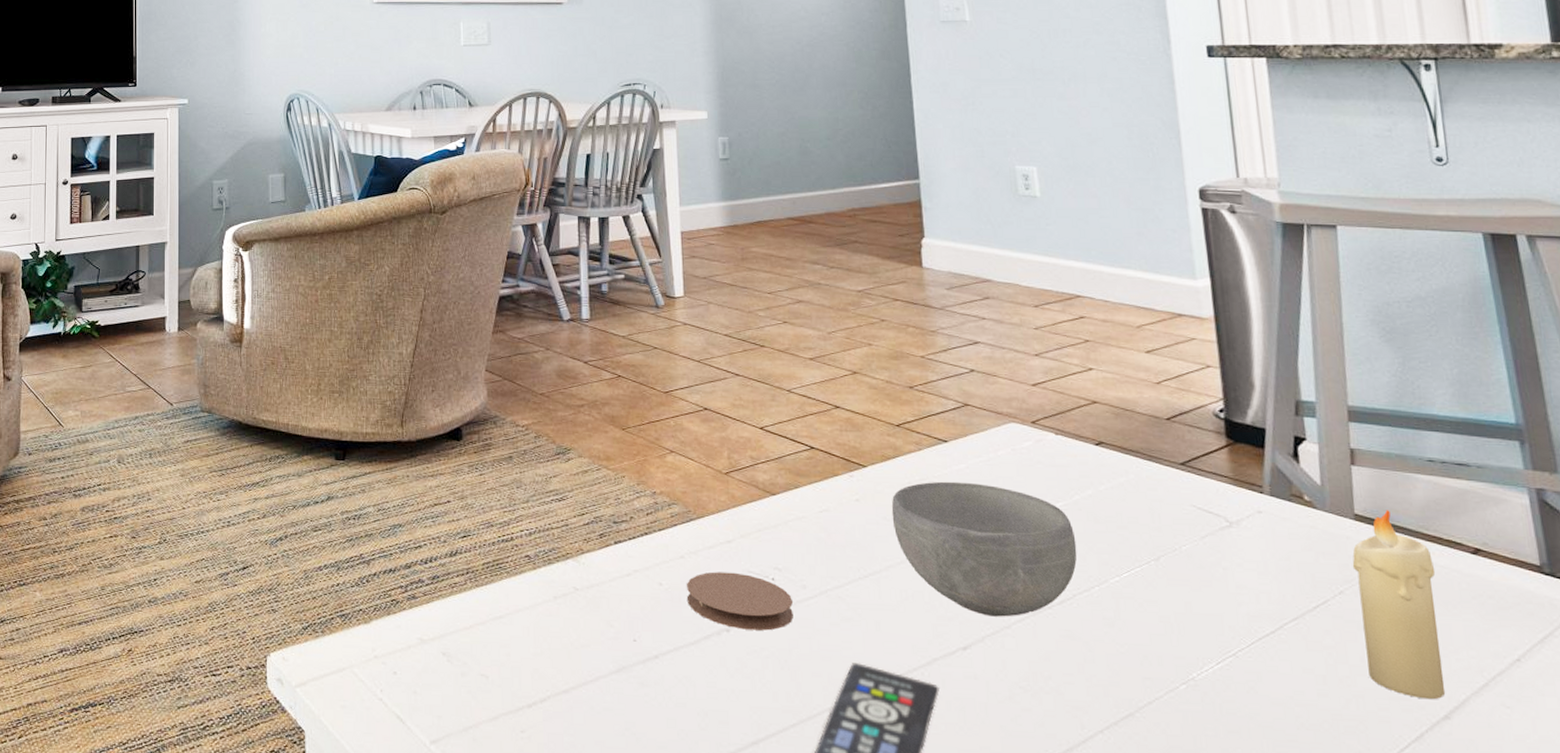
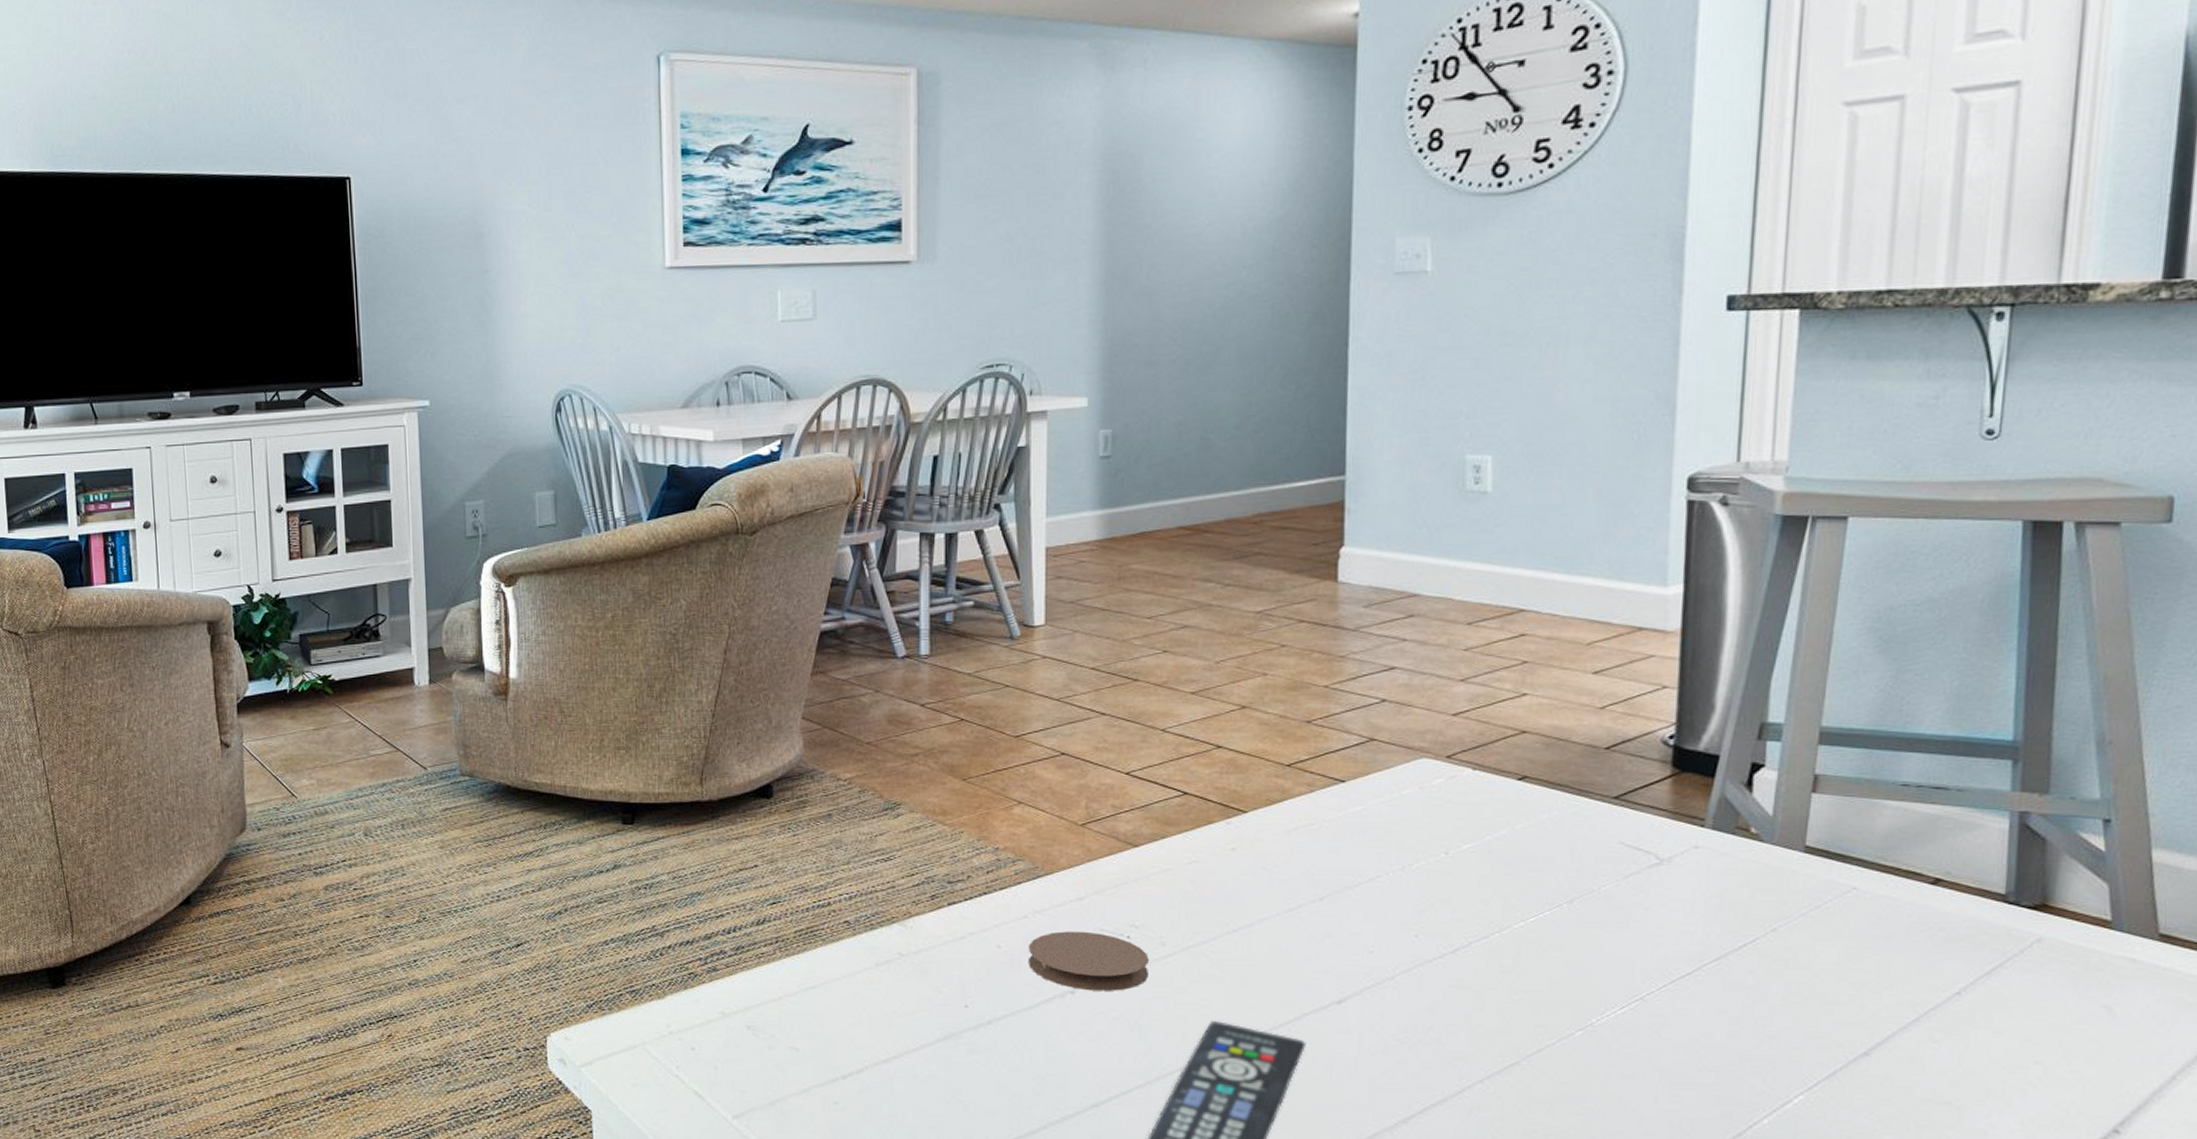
bowl: present [891,481,1077,617] -> none [1271,825,1481,968]
candle: present [1352,510,1446,700] -> none [1788,840,1886,1037]

